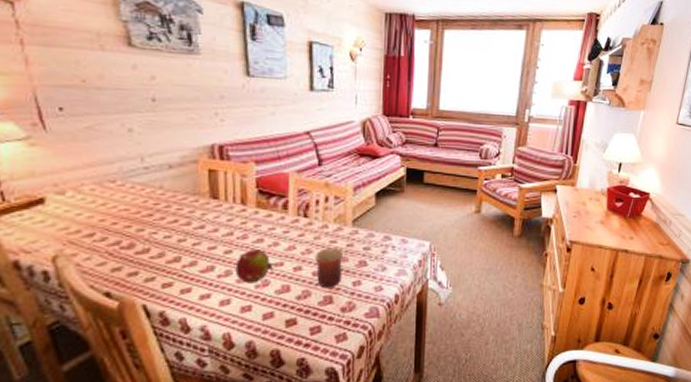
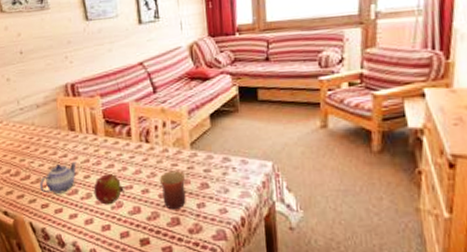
teapot: none [161,234,216,271] -> present [39,161,77,194]

